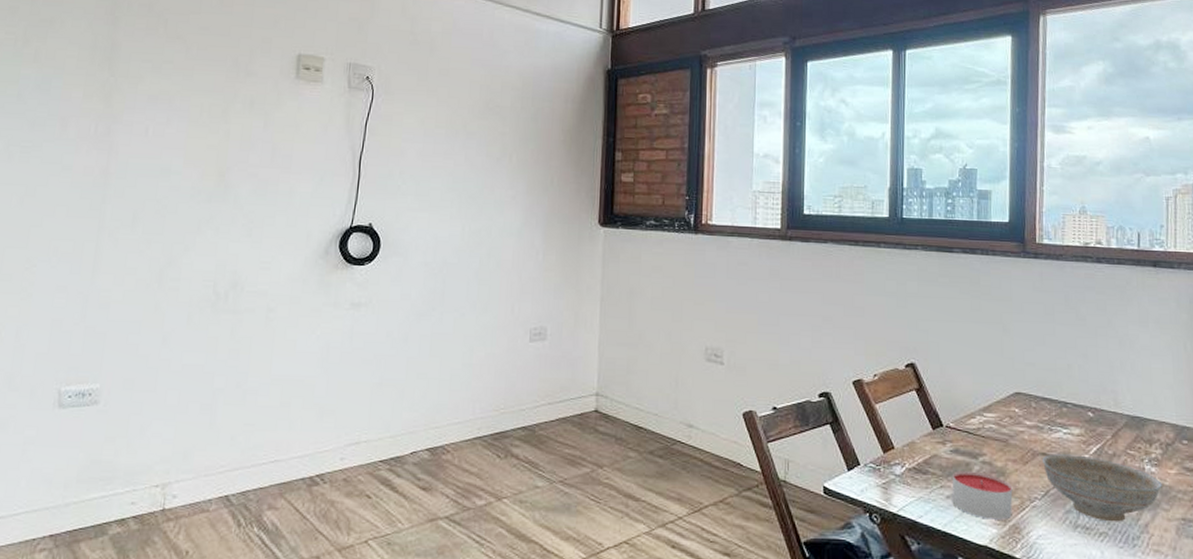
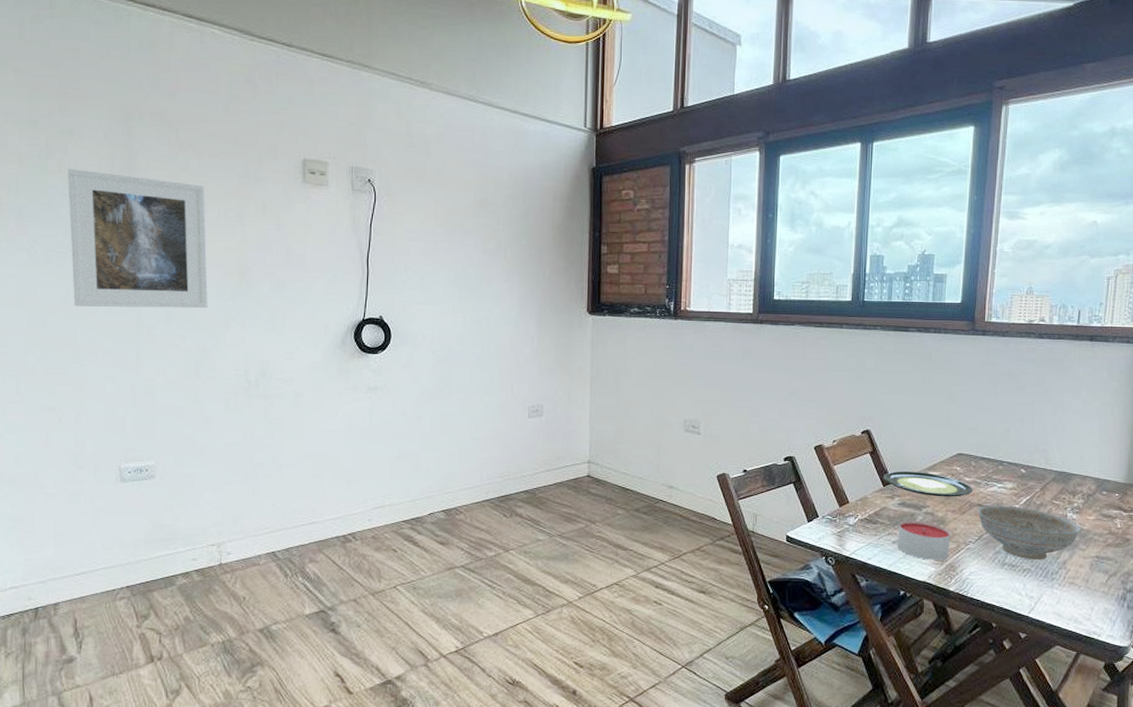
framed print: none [31,59,189,211] -> present [68,169,208,309]
plate: none [933,412,1035,444] -> present [884,471,973,497]

